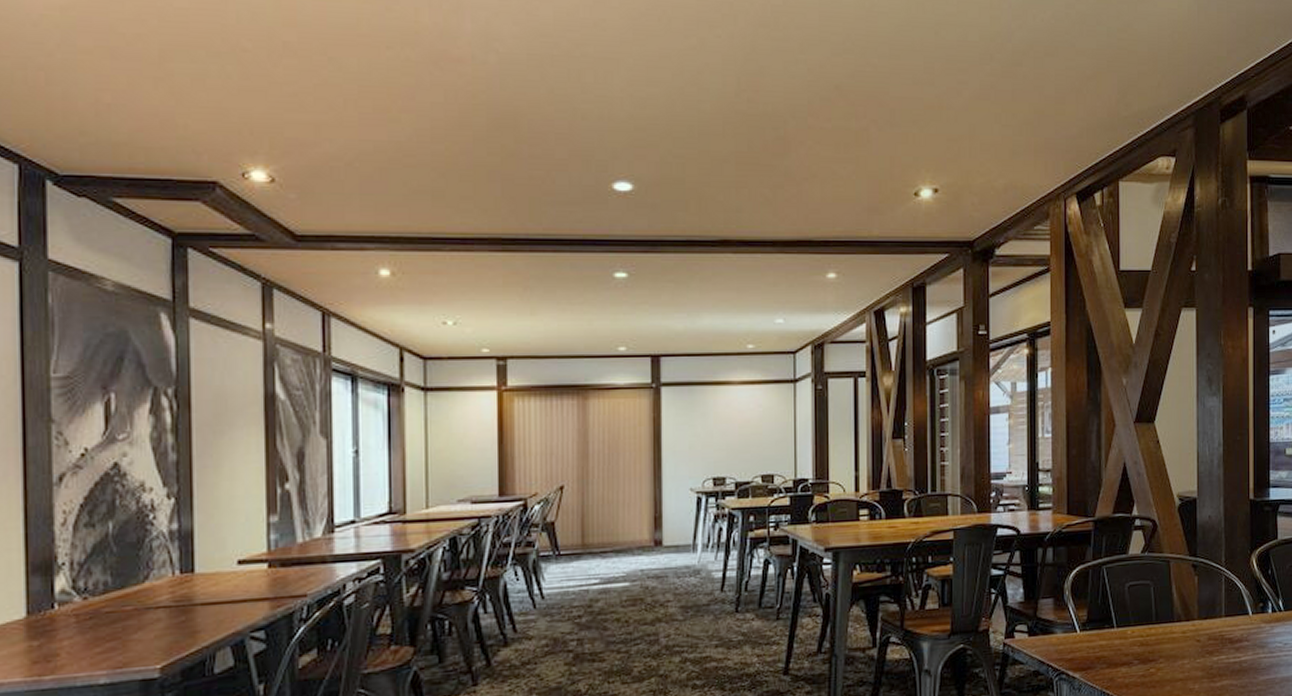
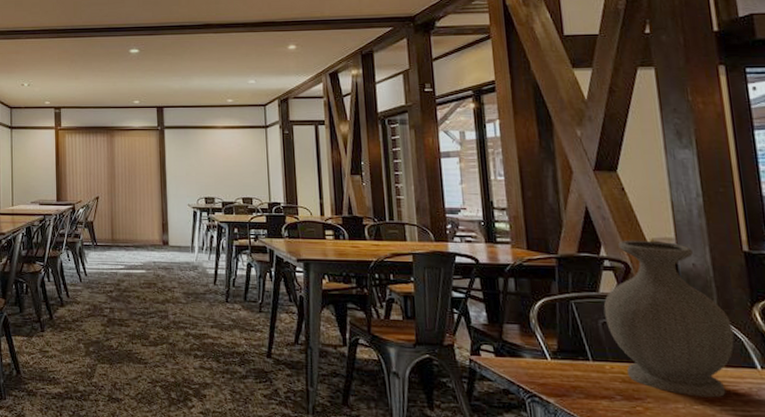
vase: none [1131,495,1234,650] -> present [603,240,734,398]

